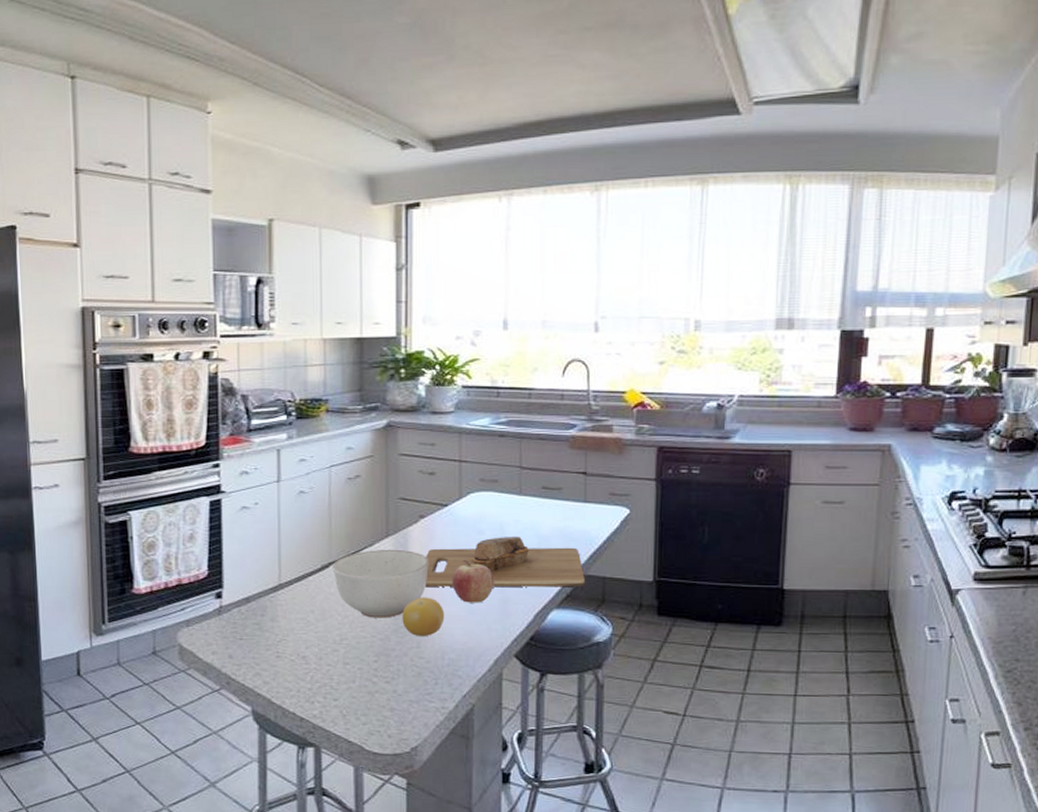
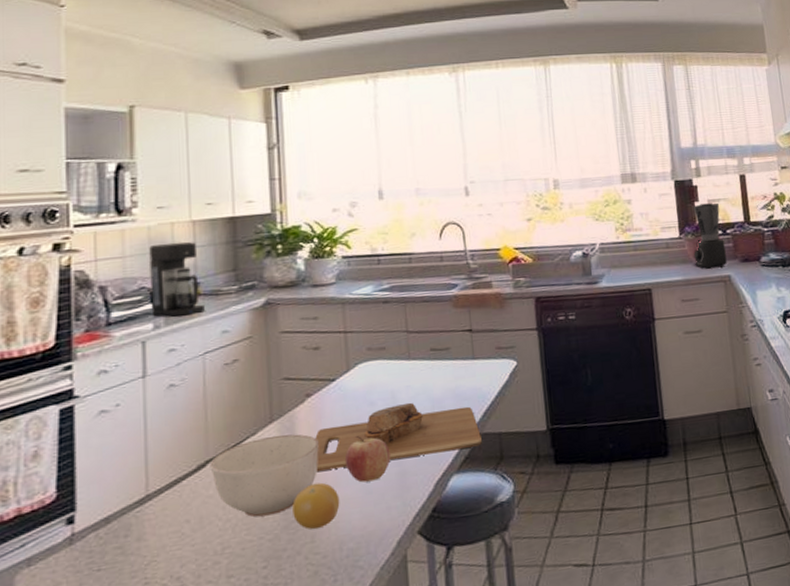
coffee maker: none [285,358,332,431] -> present [149,241,205,318]
blender: none [850,359,894,435] -> present [693,202,727,269]

